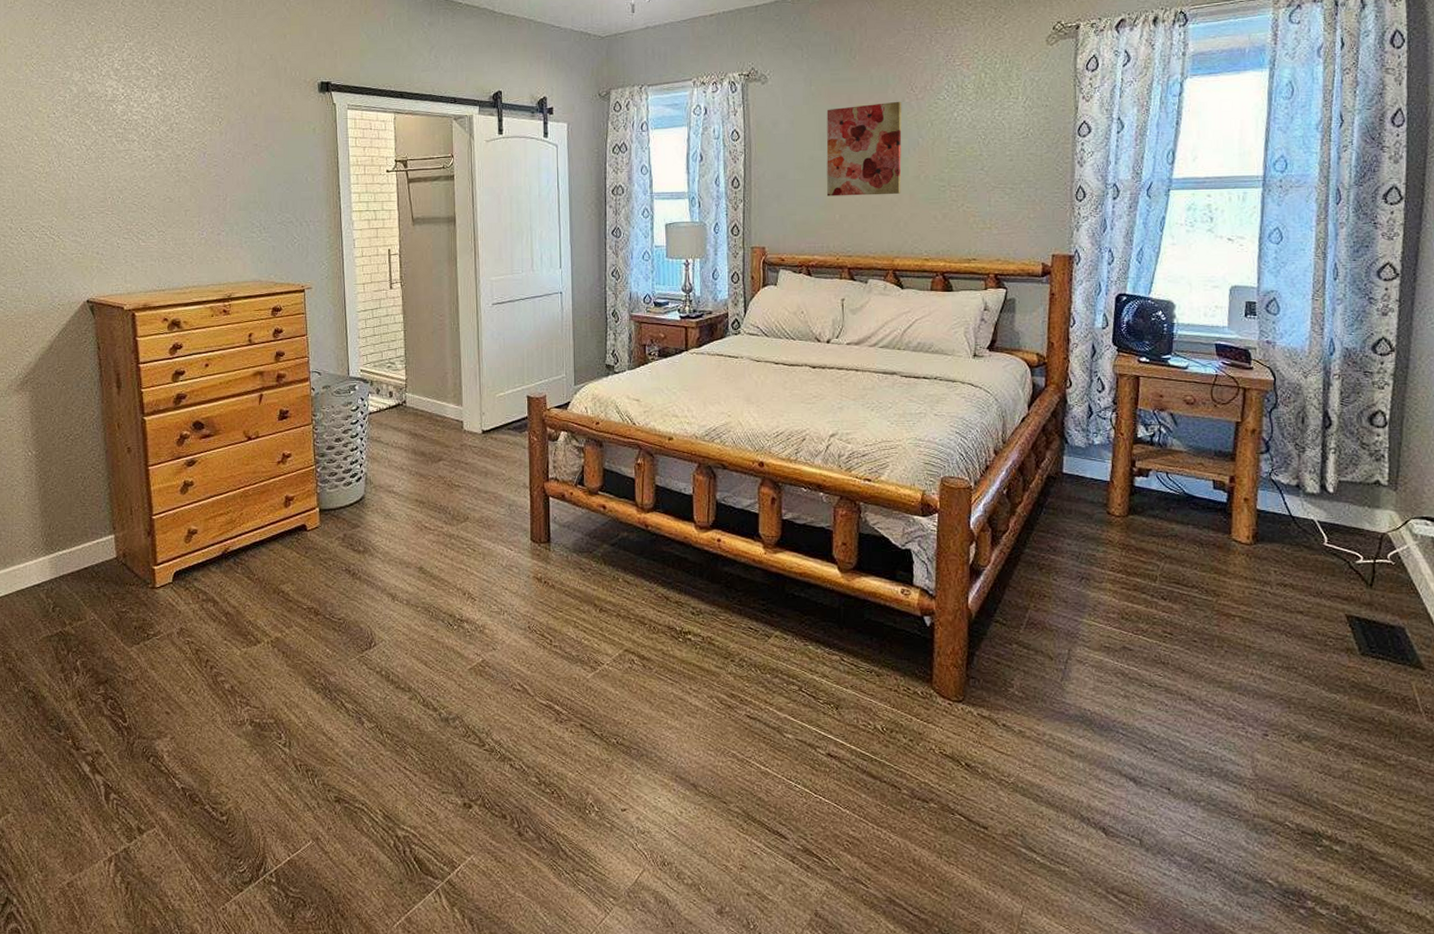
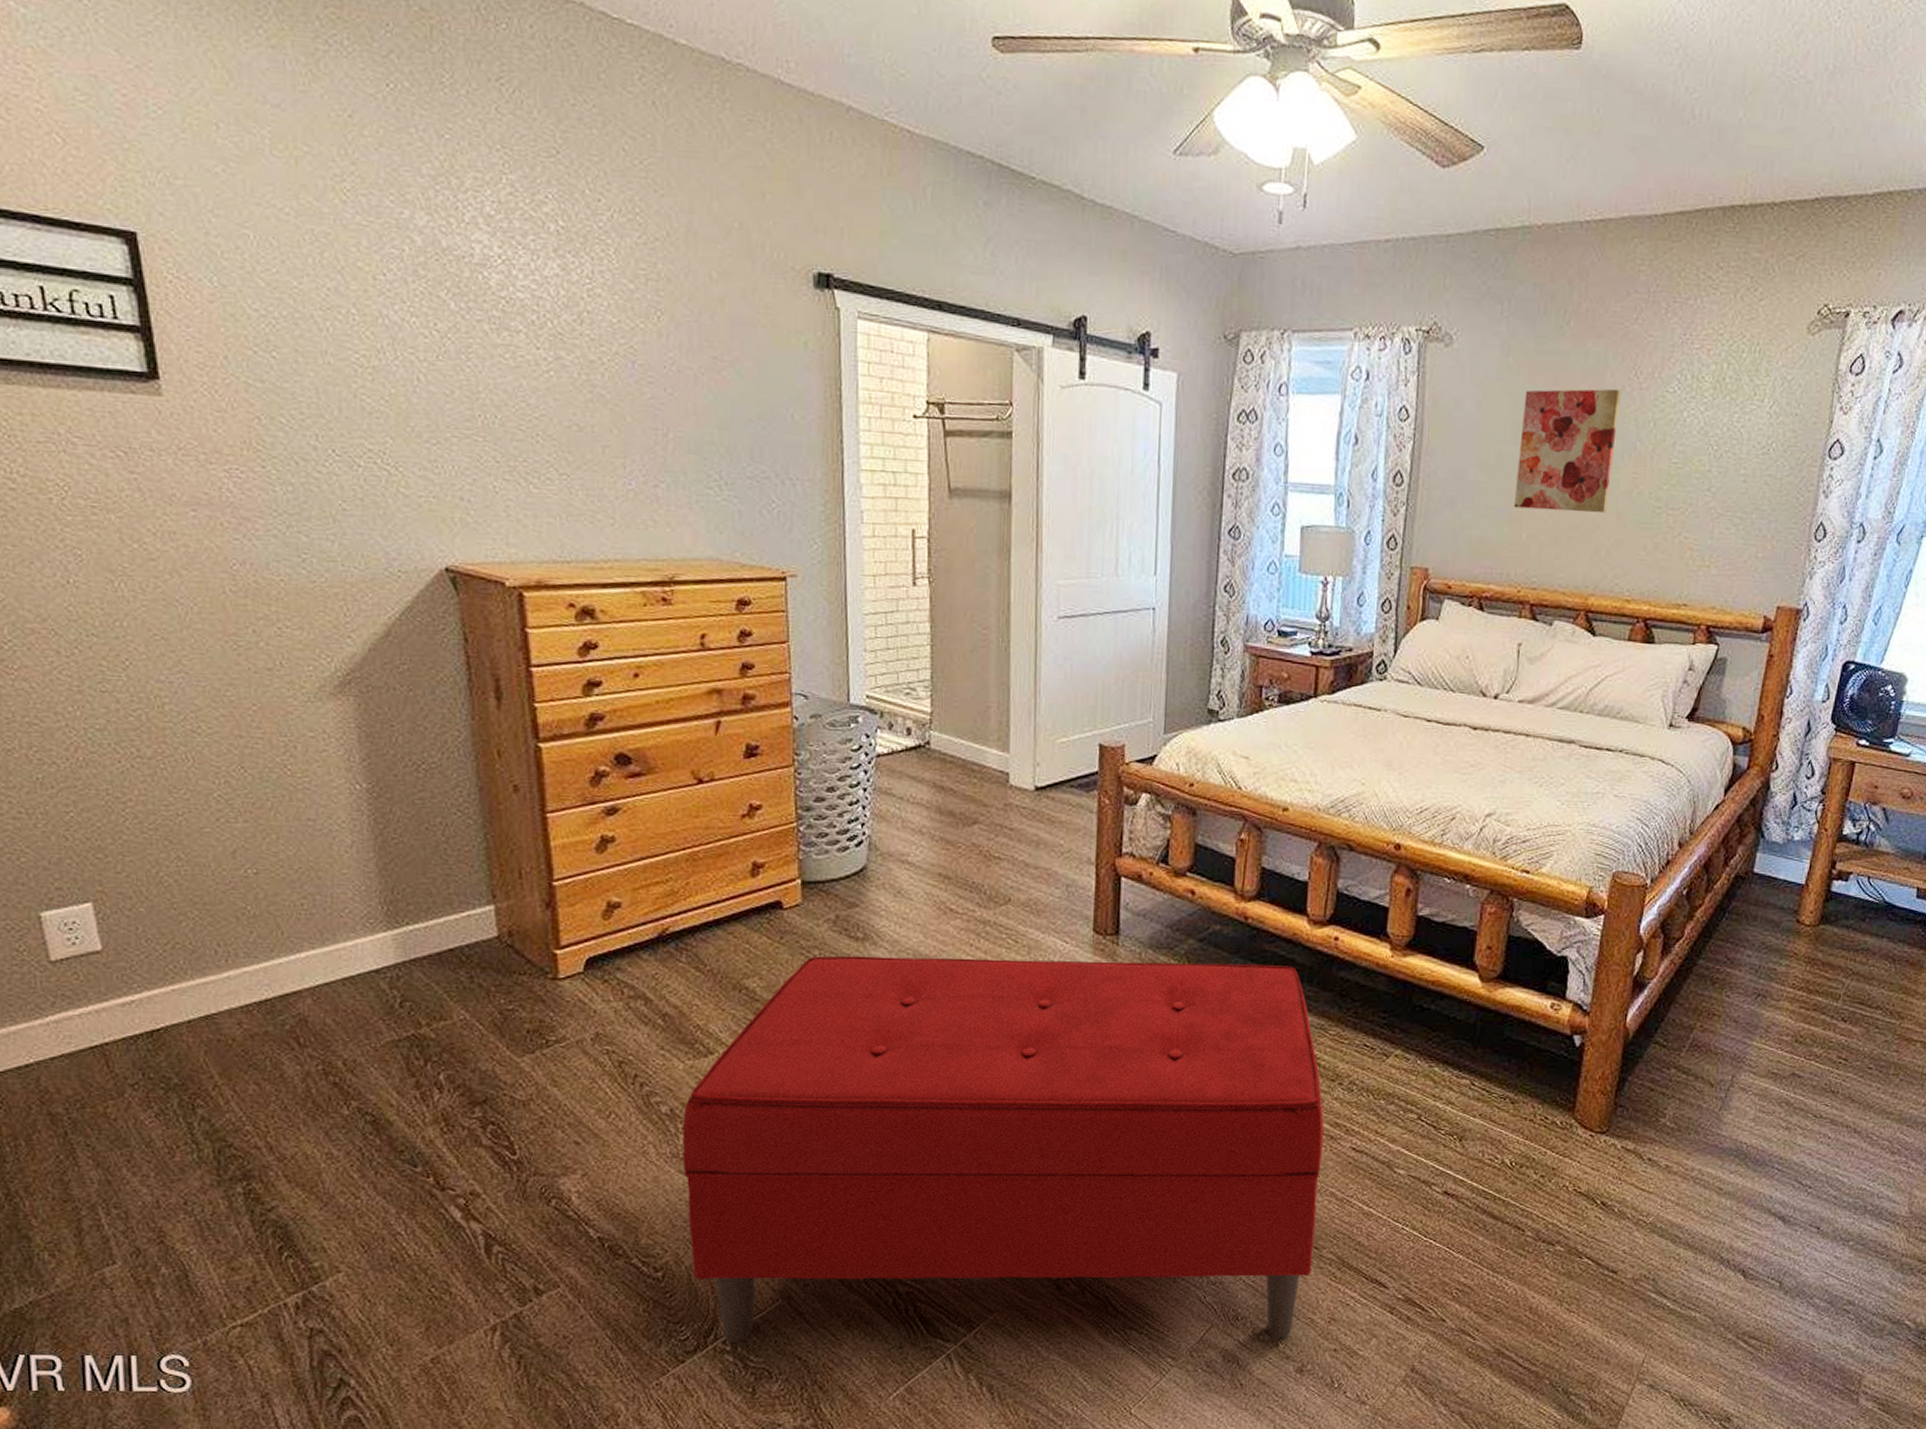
bench: none [240,563,723,883] -> present [682,955,1324,1344]

